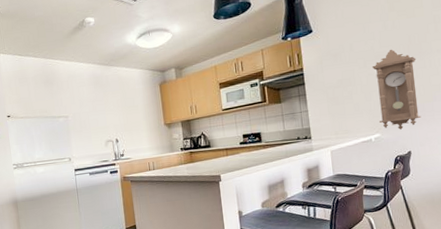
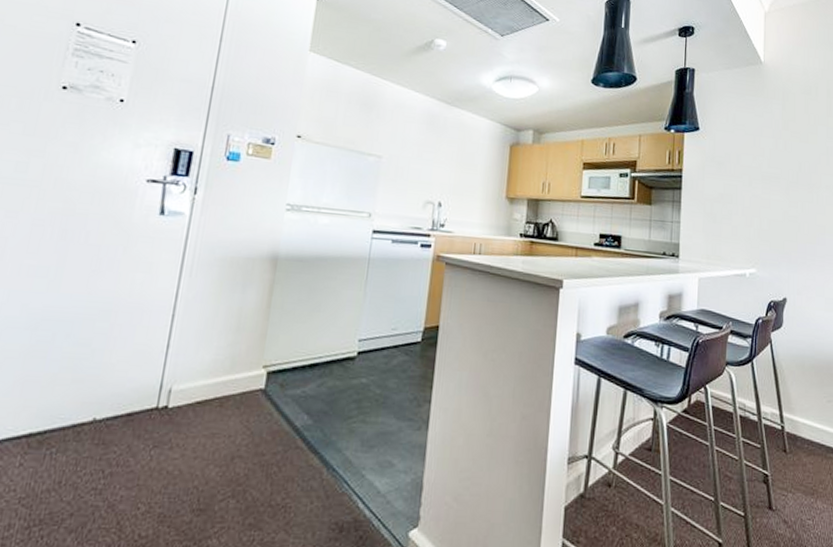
pendulum clock: present [372,49,421,130] -> none [756,172,804,270]

